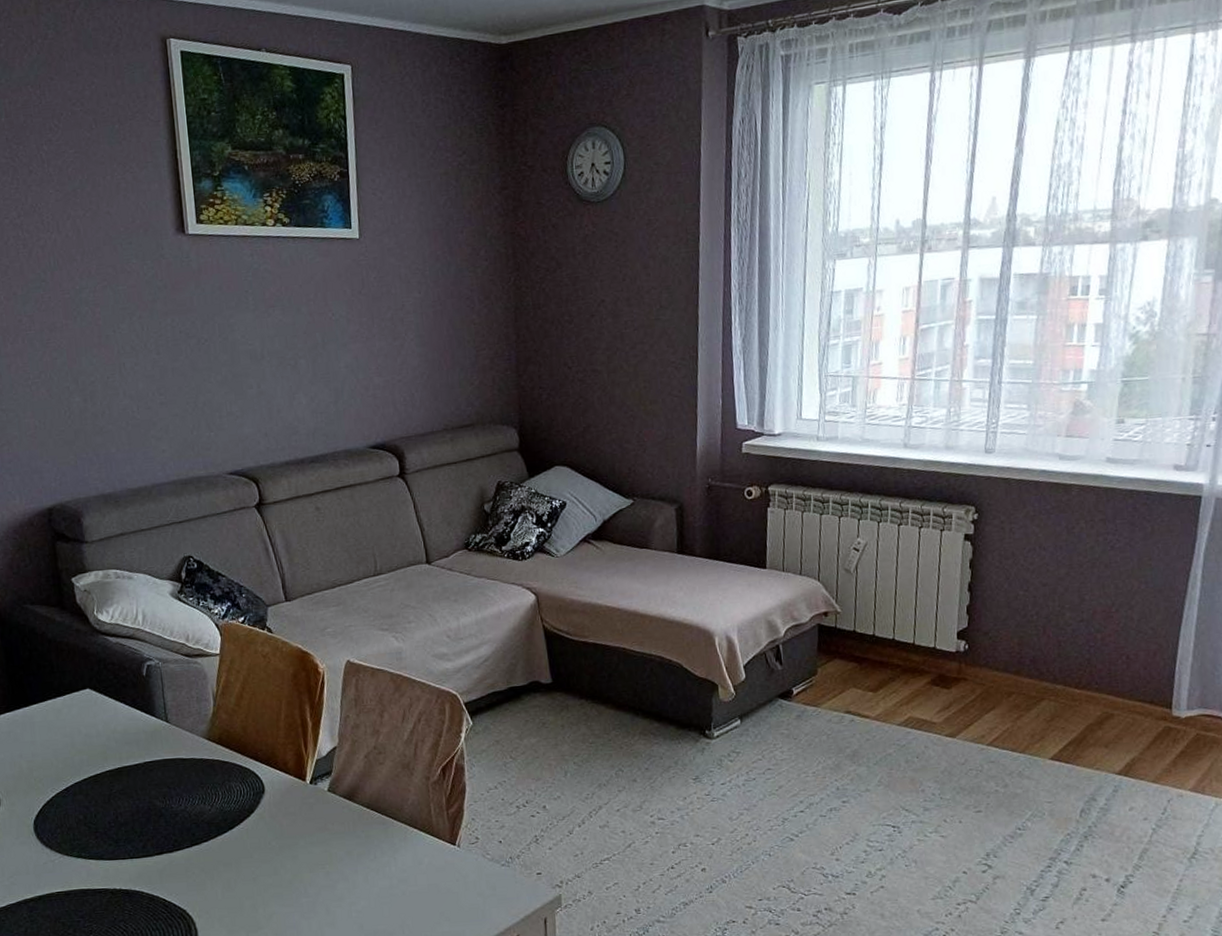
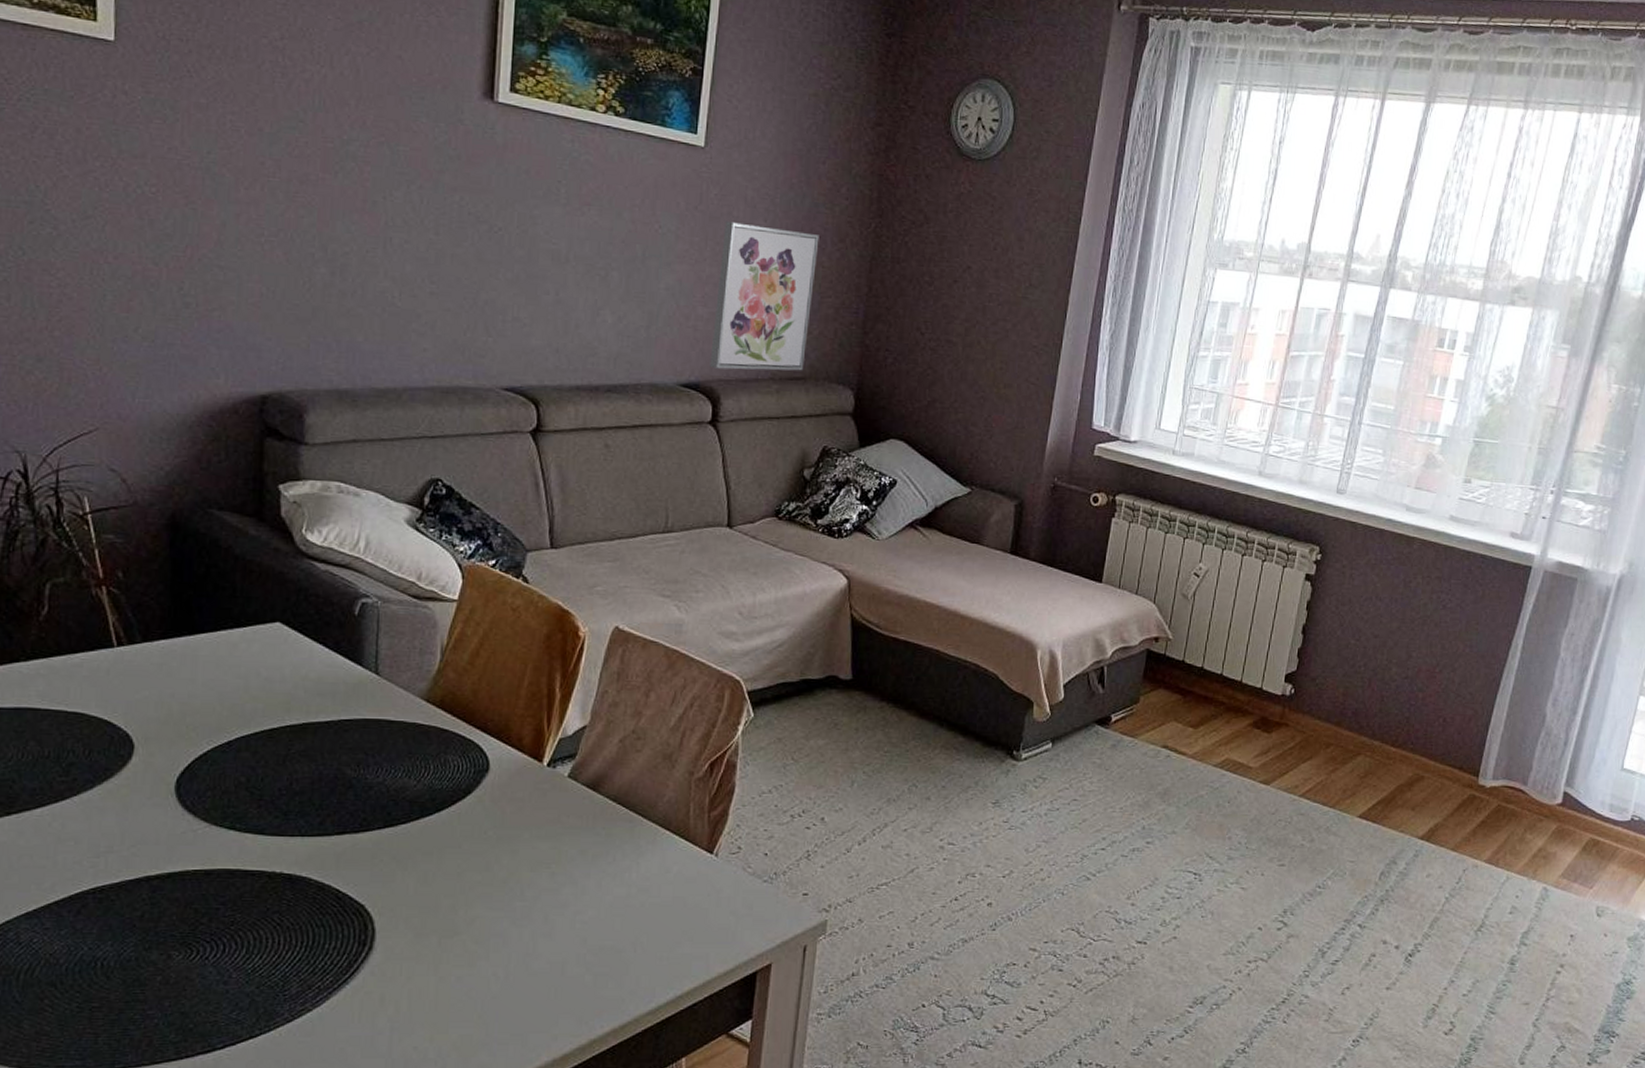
wall art: none [386,296,471,429] -> present [710,221,819,371]

